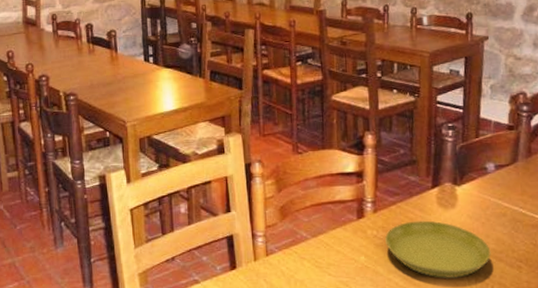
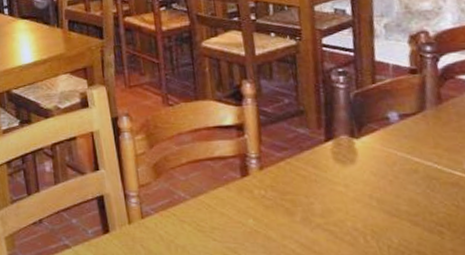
saucer: present [385,220,491,280] -> none [275,178,404,247]

